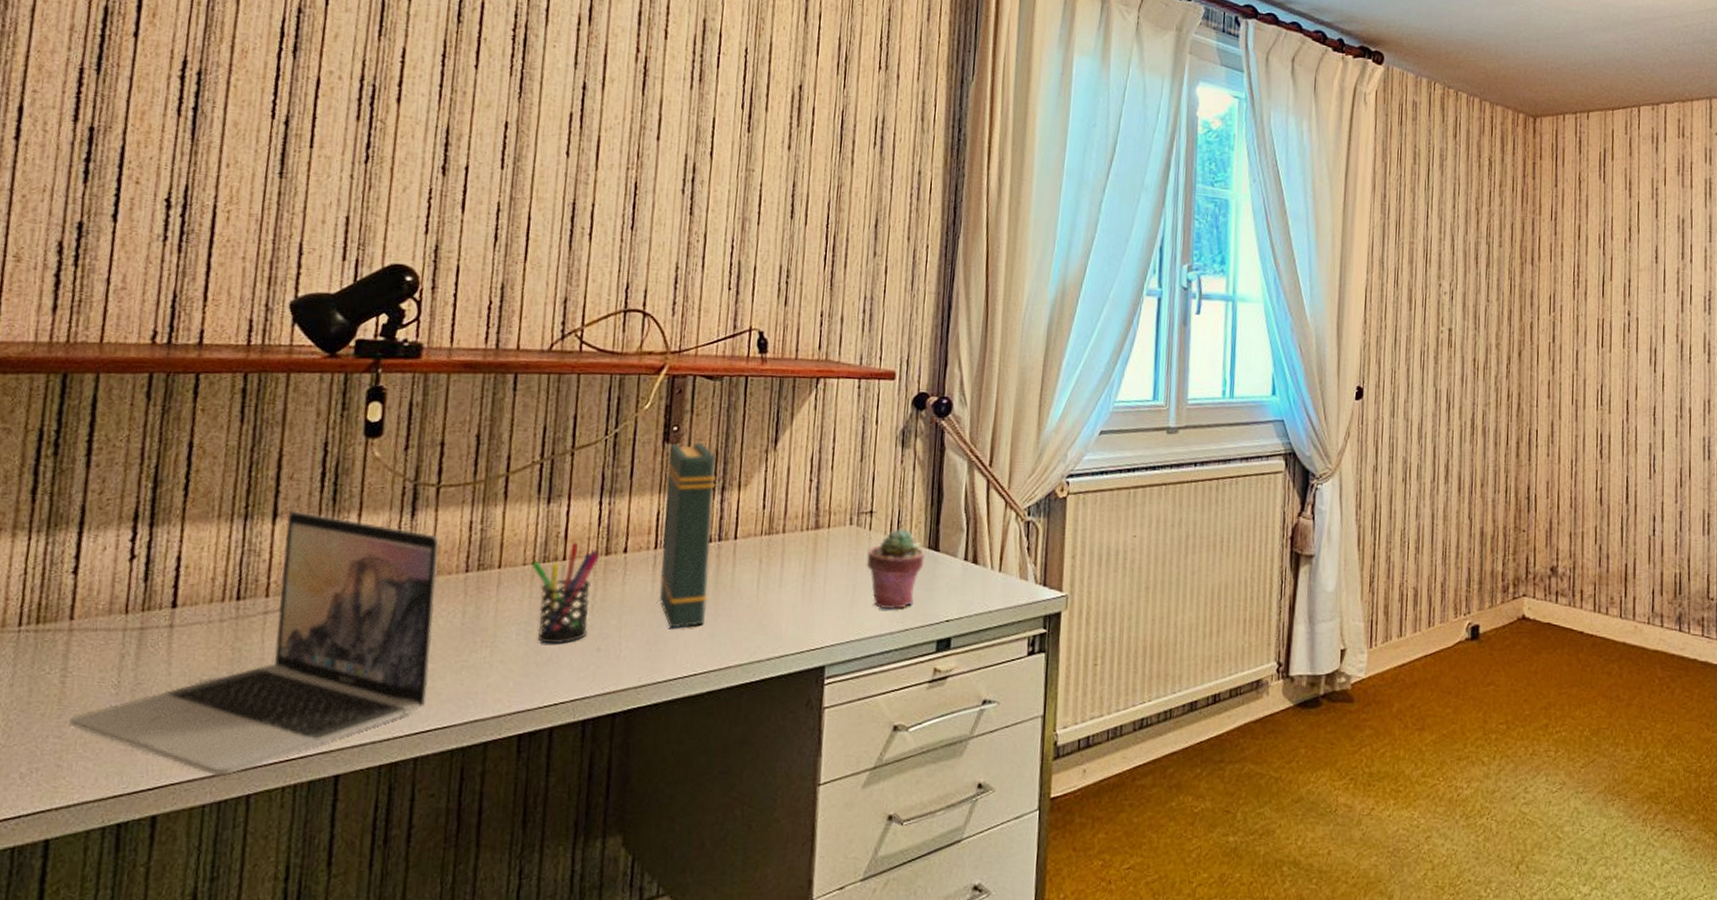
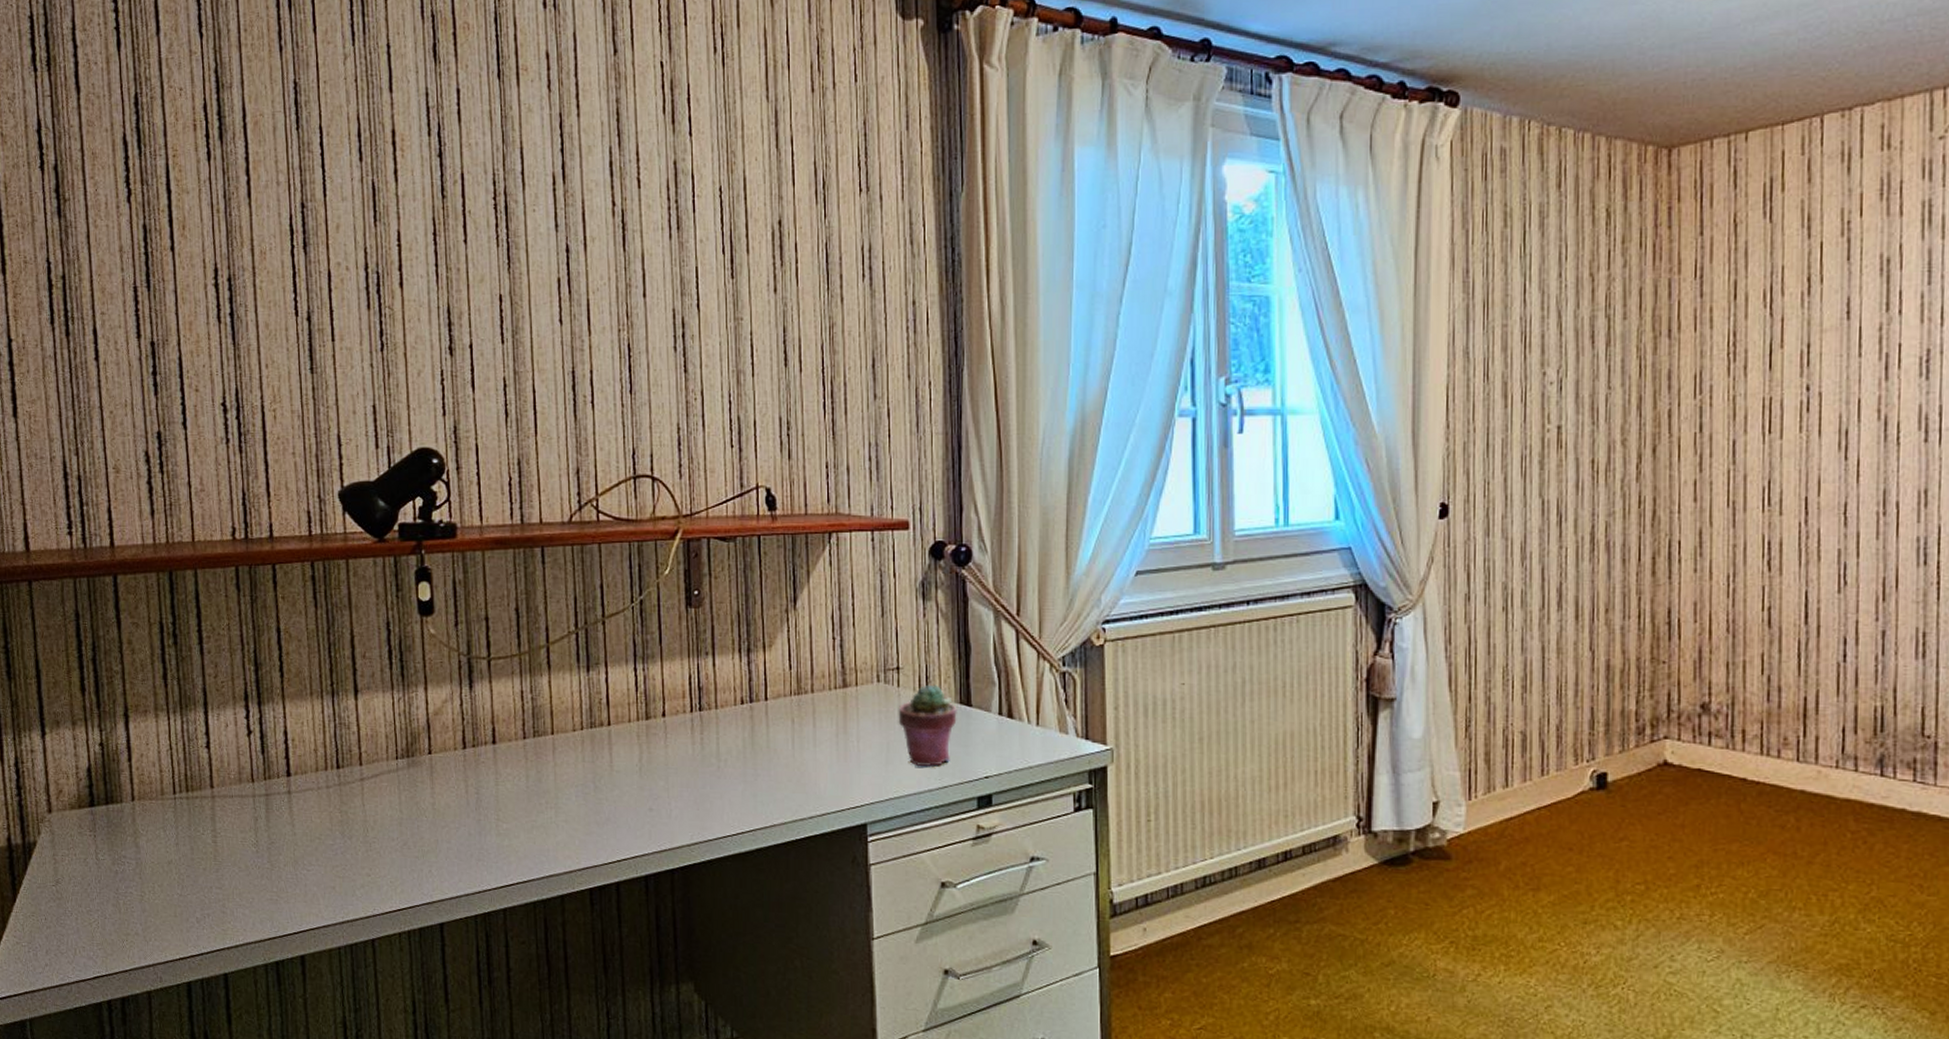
laptop: present [69,510,439,777] -> none [225,686,506,924]
pen holder: present [531,543,599,644] -> none [580,708,641,805]
book: present [659,442,716,629] -> none [693,605,747,789]

